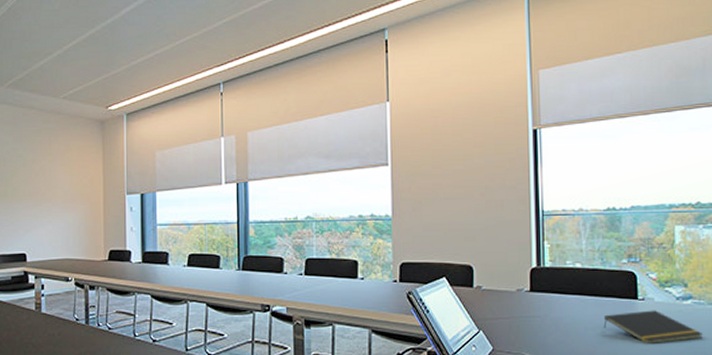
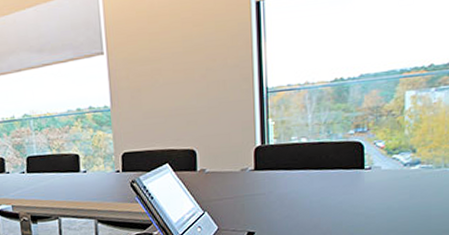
notepad: present [603,310,703,343] -> none [329,178,429,211]

